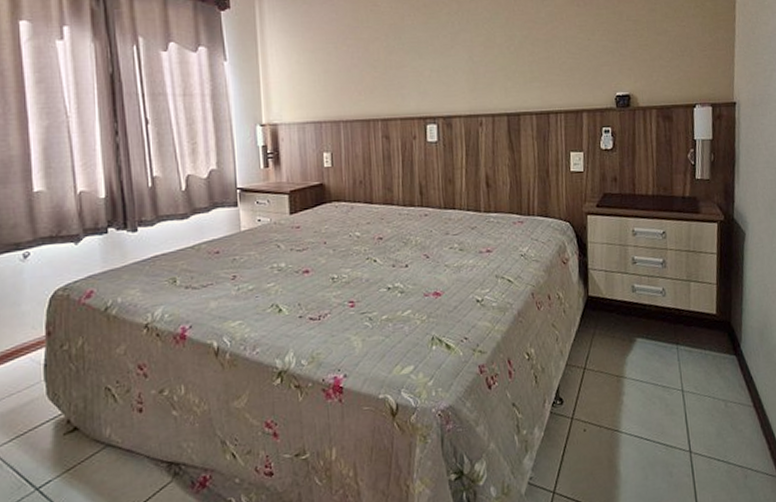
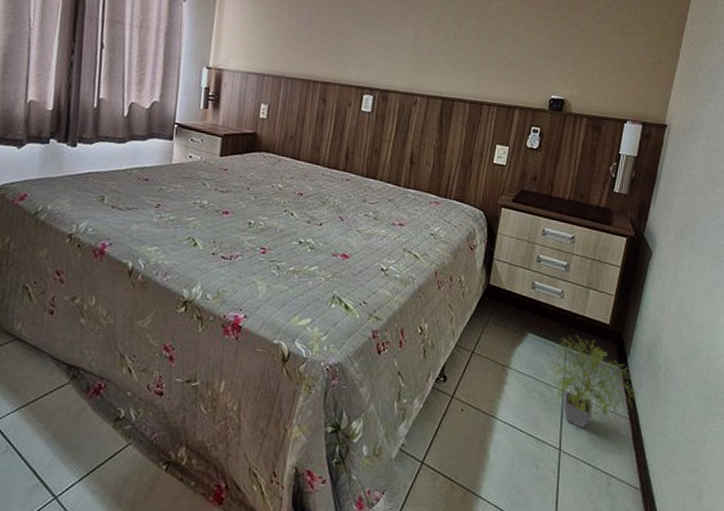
potted plant: none [663,331,760,426] -> present [549,335,642,429]

